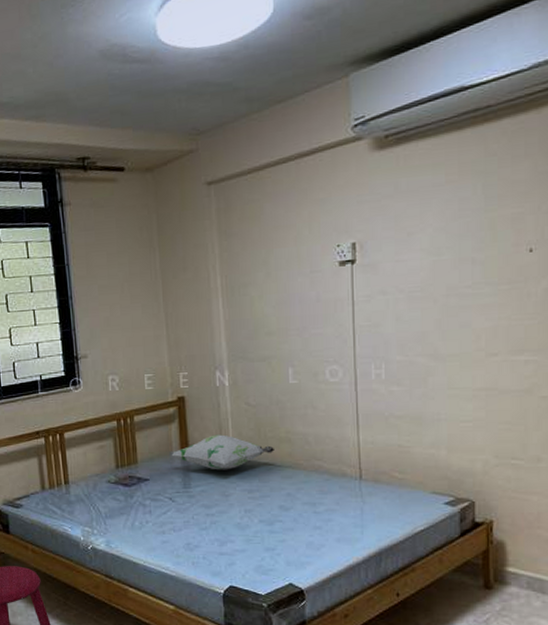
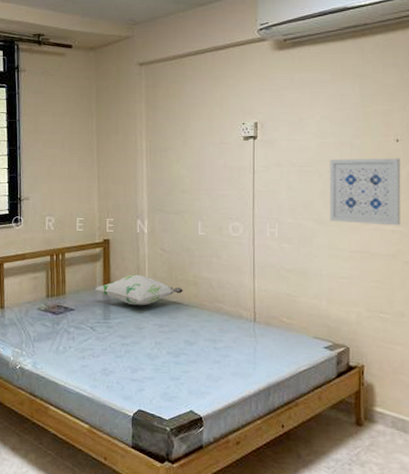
wall art: none [446,272,536,356] -> present [329,158,401,226]

